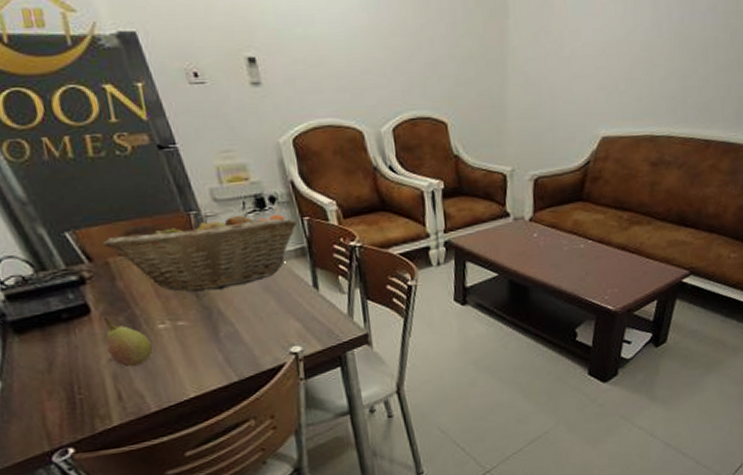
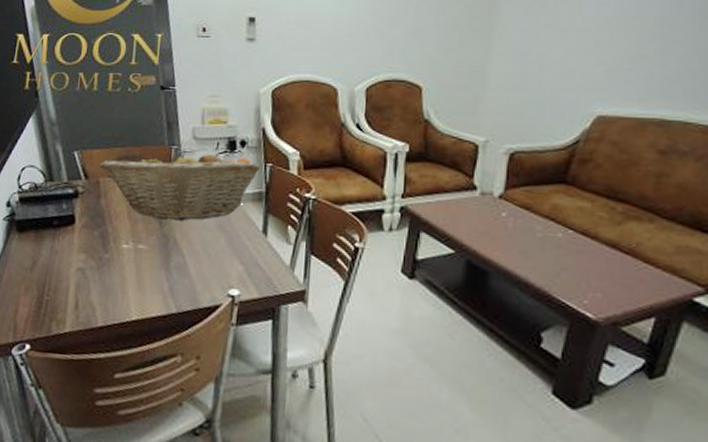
fruit: present [103,316,154,367] -> none [78,229,114,280]

